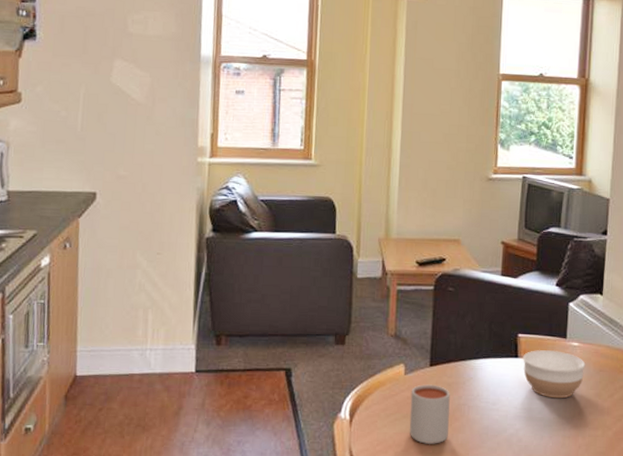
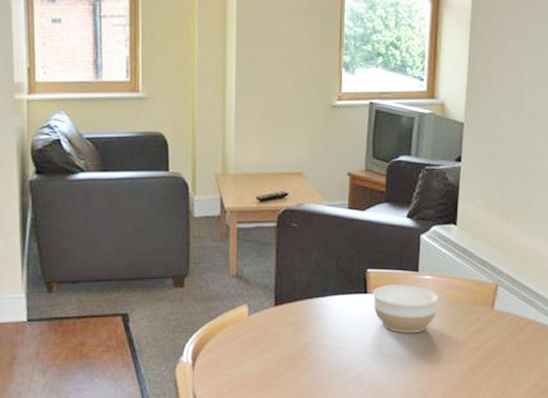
mug: present [409,384,450,445] -> none [254,324,297,386]

